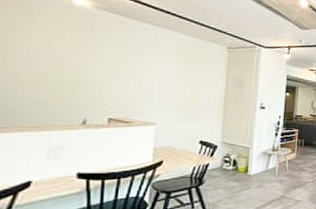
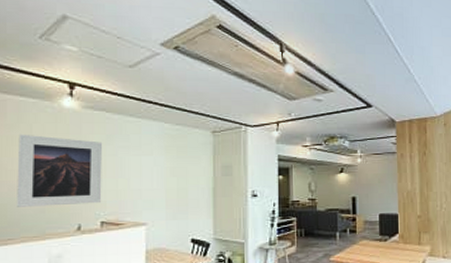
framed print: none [14,24,114,101] -> present [17,134,102,207]

